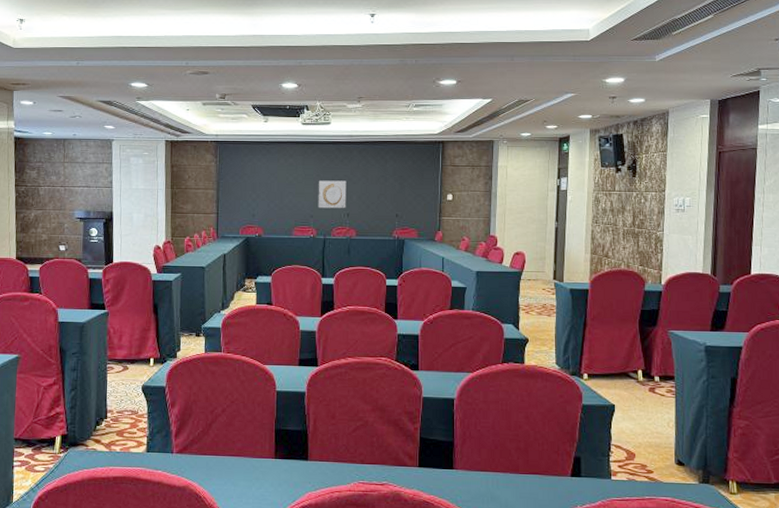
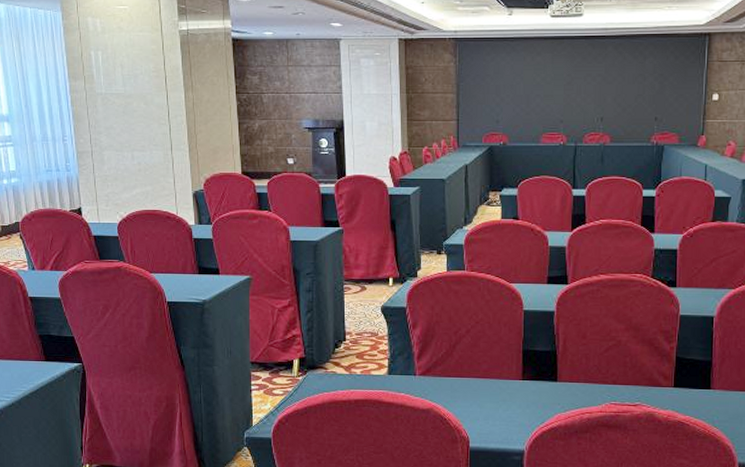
wall art: present [318,180,347,209] -> none [568,80,601,112]

